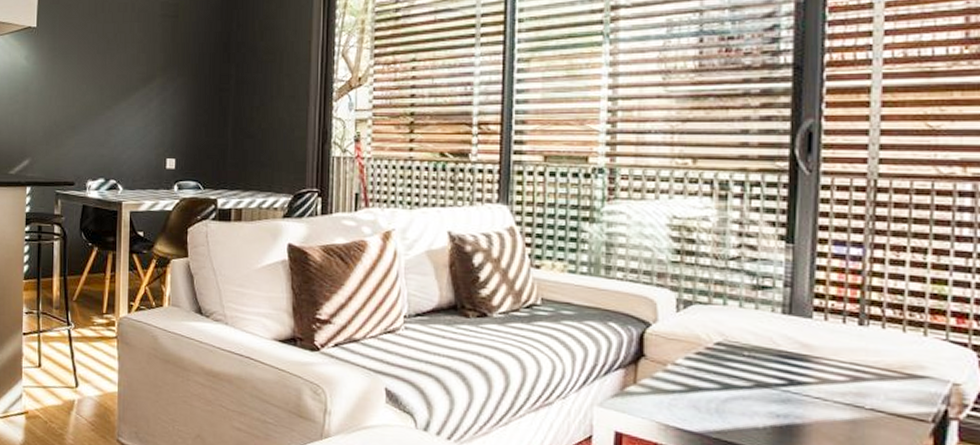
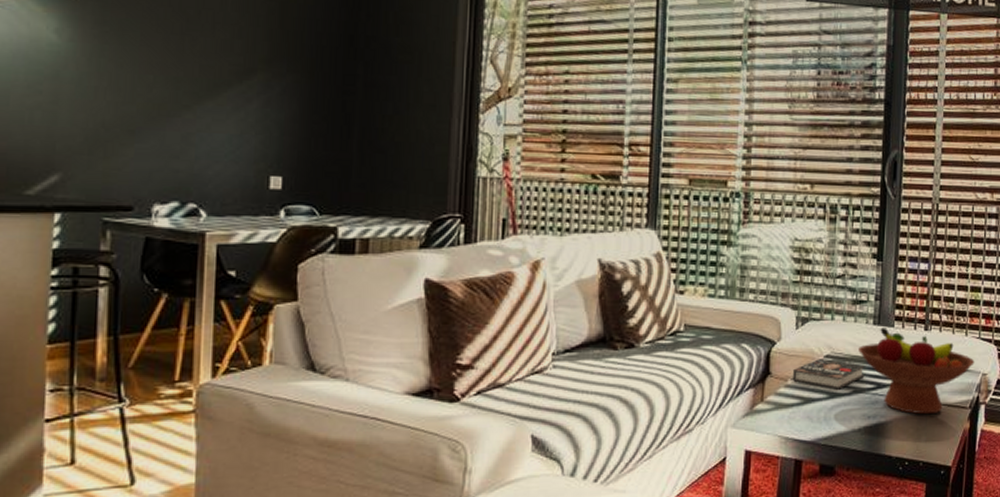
book: none [674,345,771,381] -> present [793,359,865,390]
fruit bowl: none [761,318,940,424] -> present [858,328,975,415]

